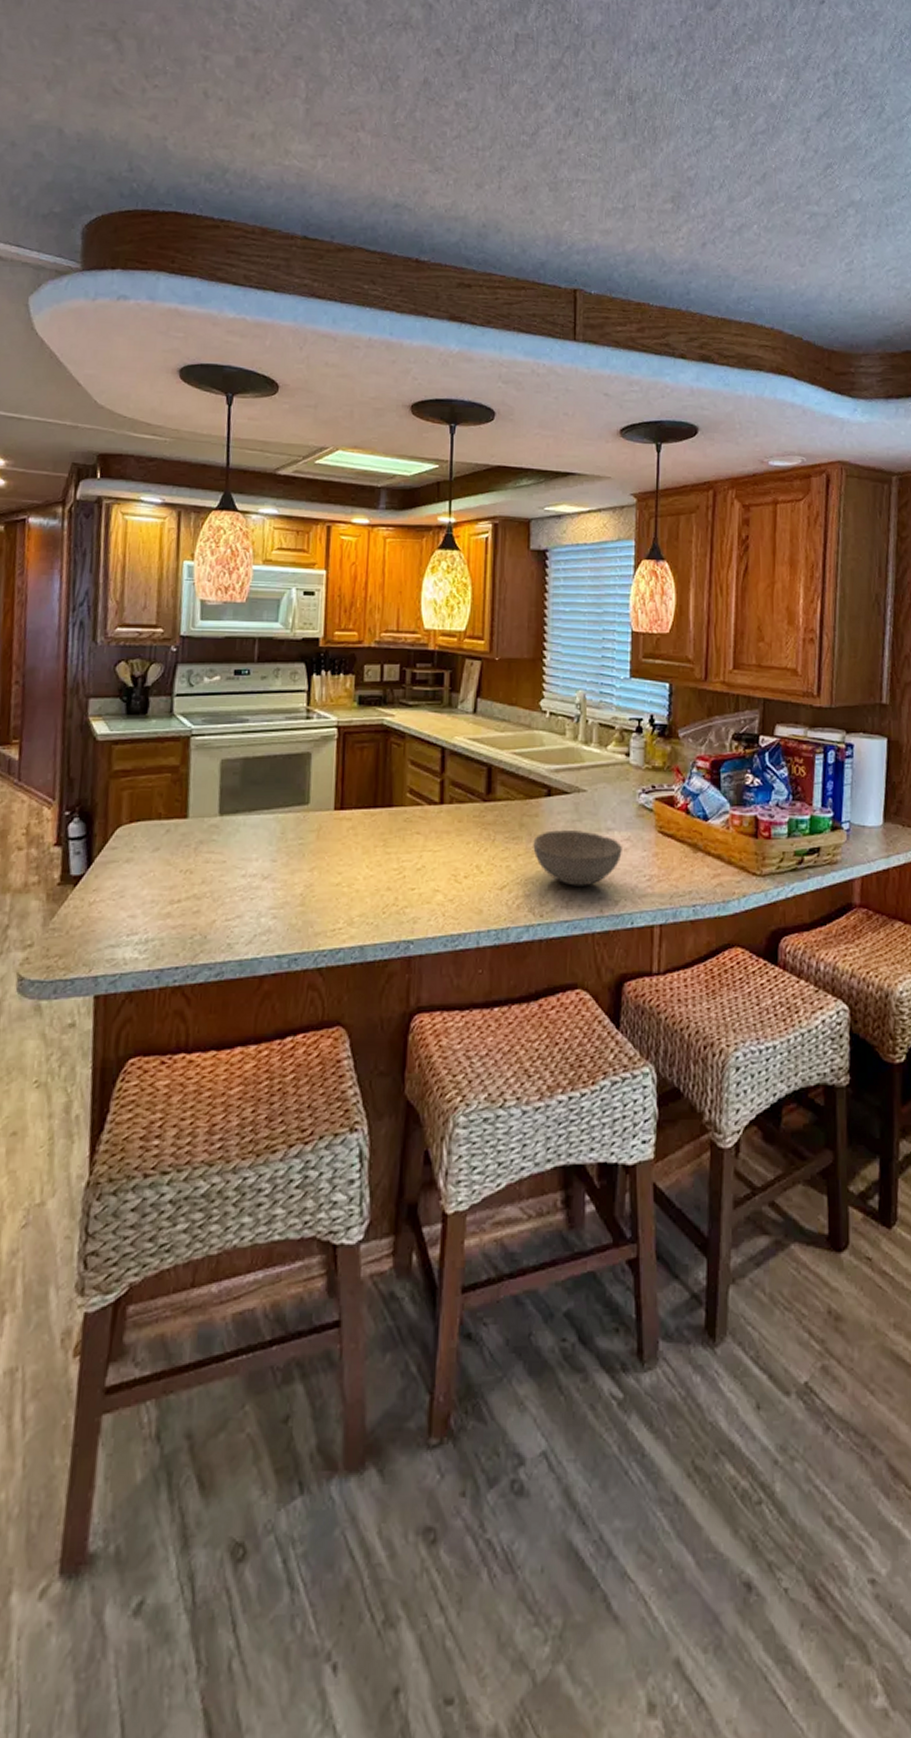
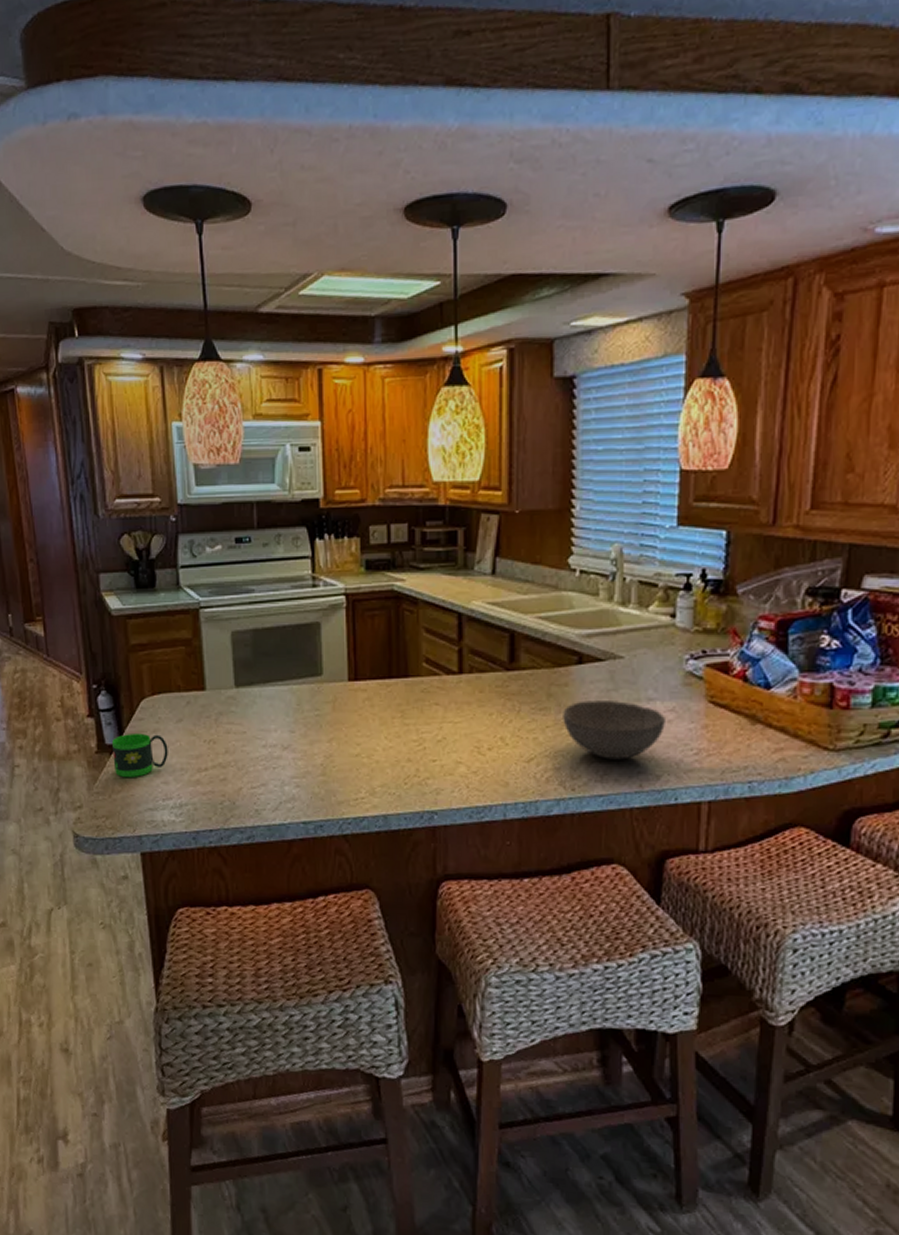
mug: none [76,862,140,912] -> present [112,733,168,778]

